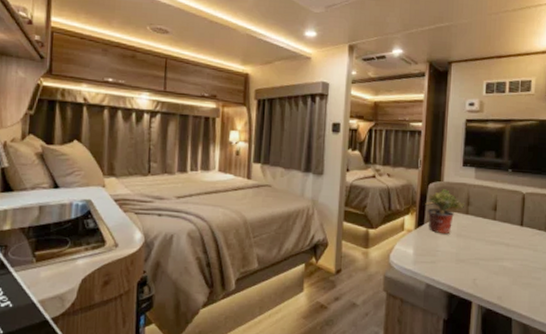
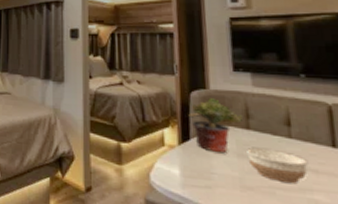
bowl: none [464,229,504,254] -> present [247,148,308,183]

